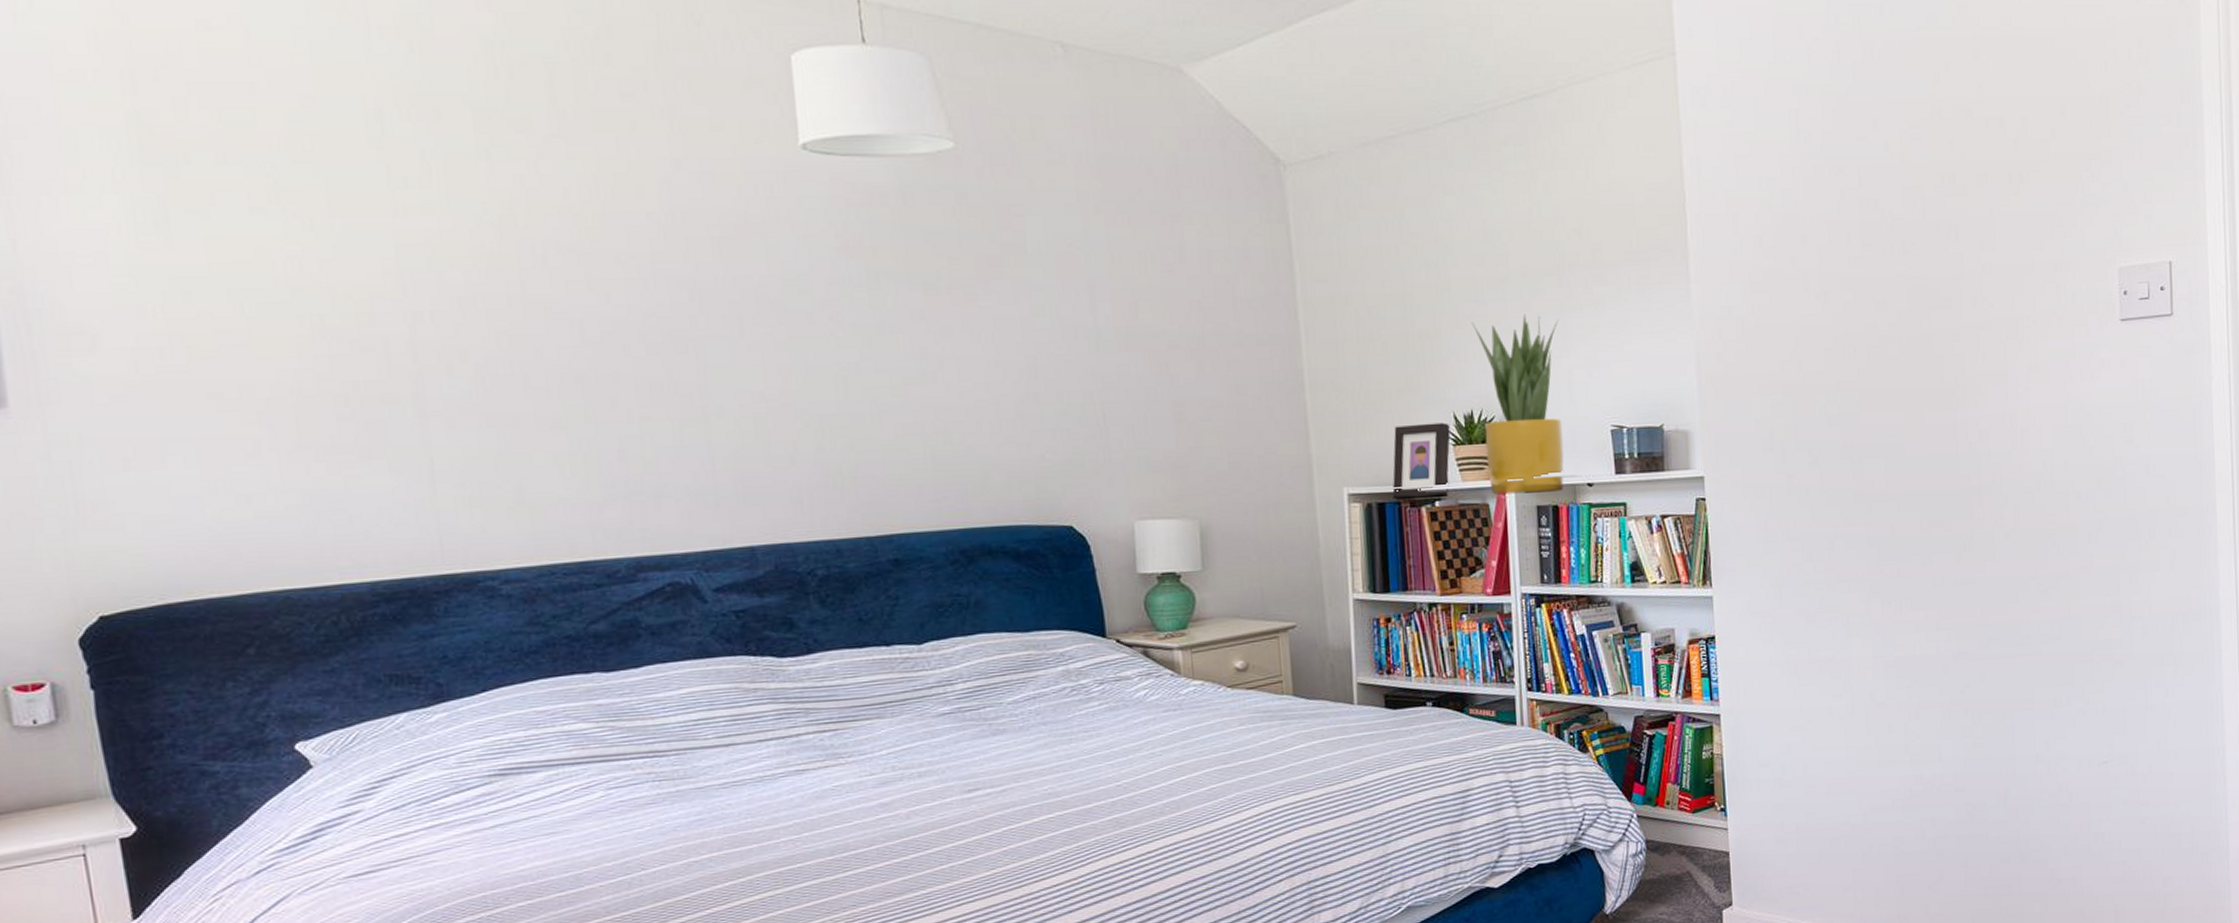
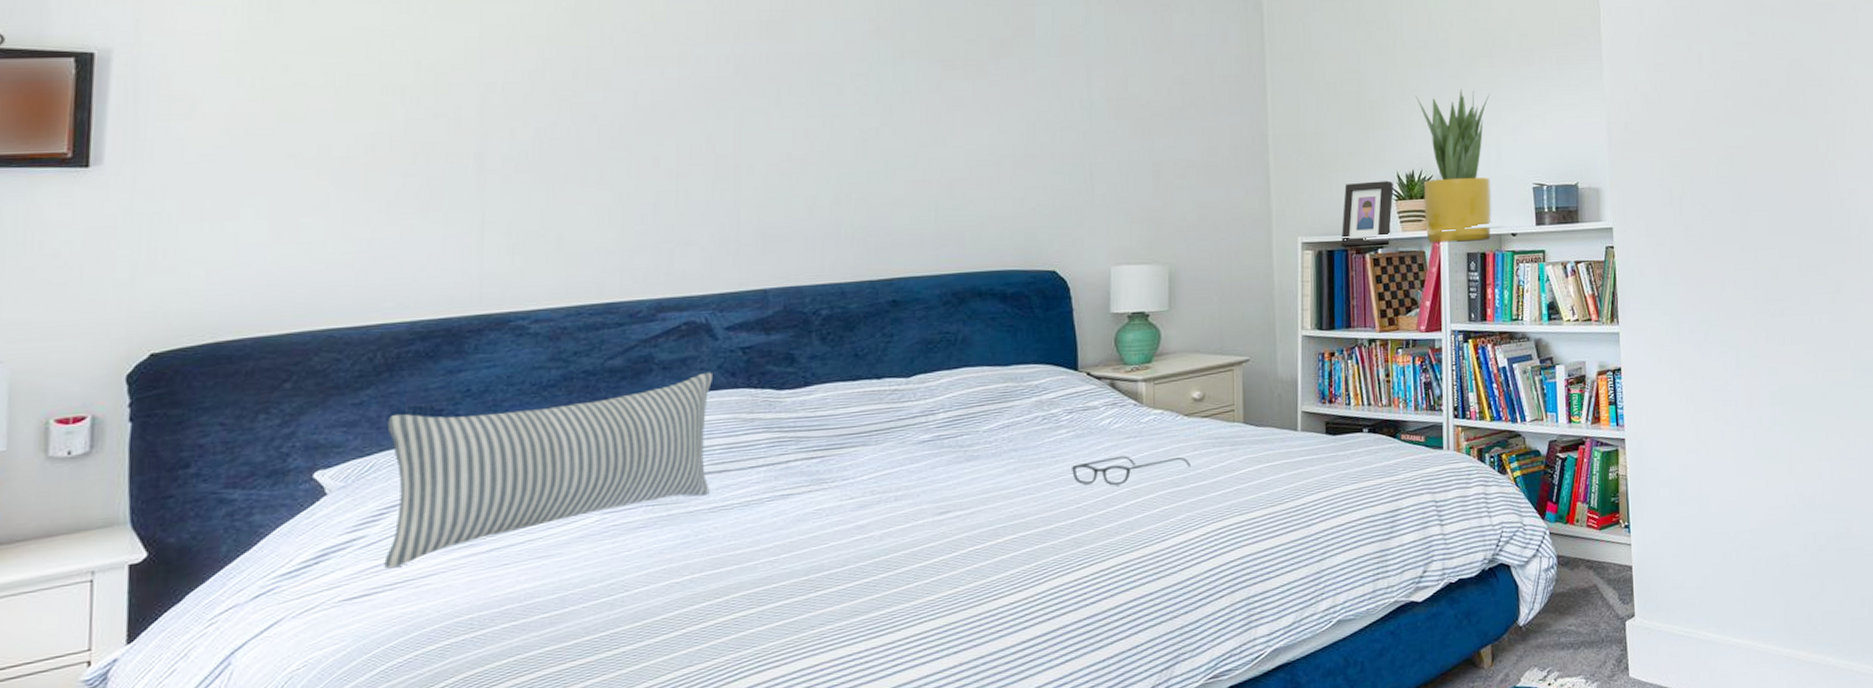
pillow: none [363,638,719,845] -> present [384,372,712,569]
eyeglasses: none [1108,730,1239,763] -> present [1072,456,1192,486]

